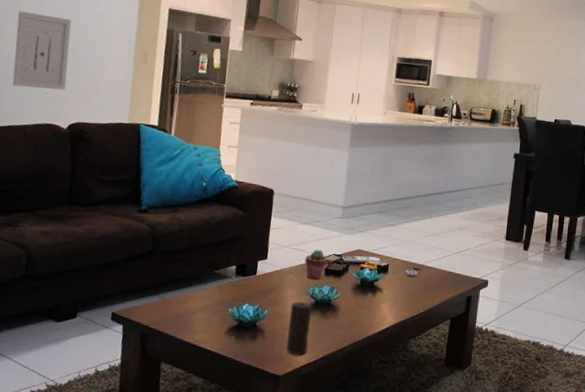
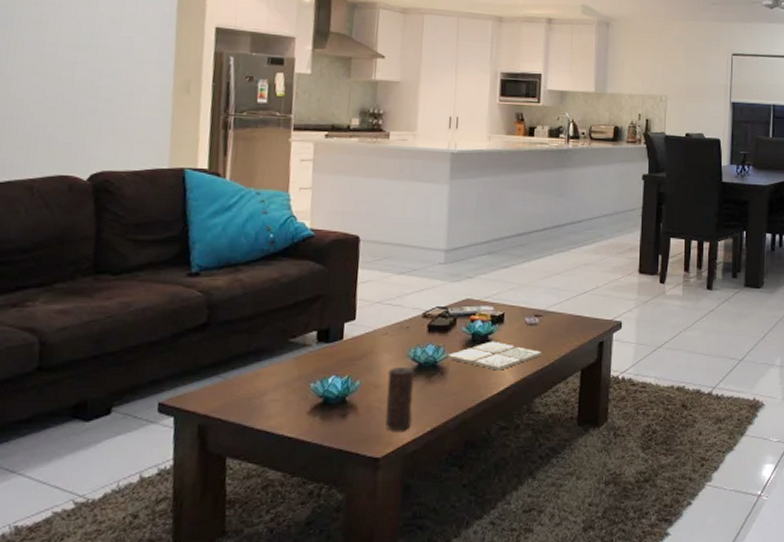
wall art: present [12,11,72,90] -> none [10,37,88,133]
potted succulent: present [305,249,328,280] -> none [402,302,431,340]
drink coaster: none [339,287,418,313] -> present [447,341,542,371]

